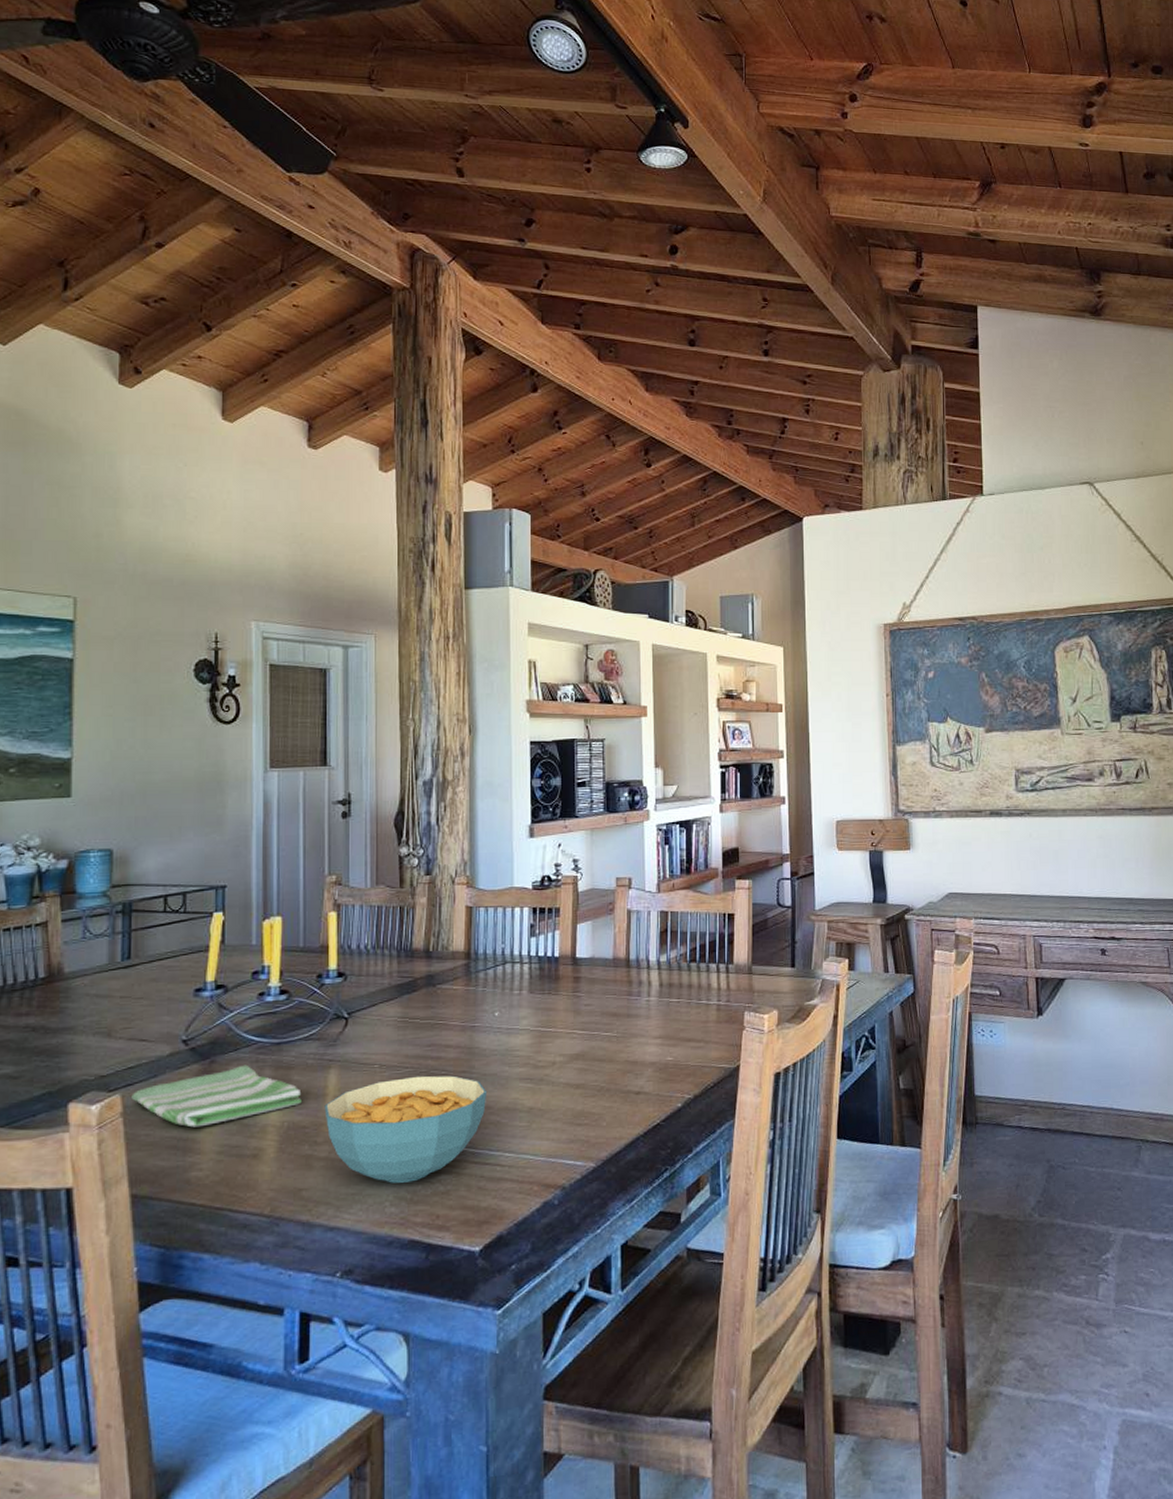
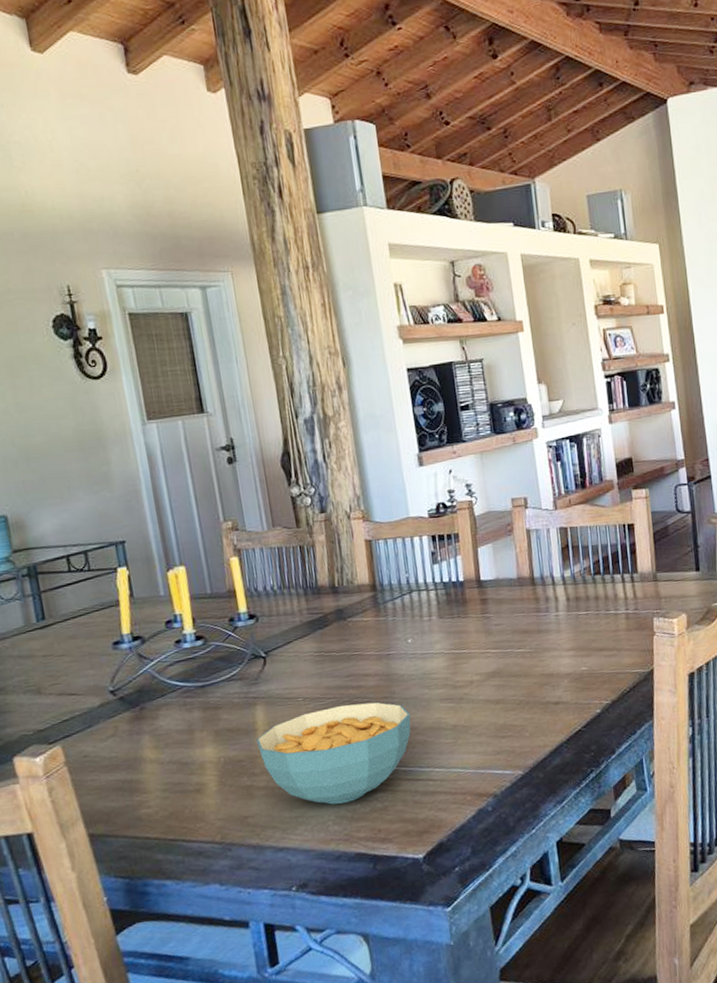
dish towel: present [131,1064,302,1128] -> none [71,708,234,770]

